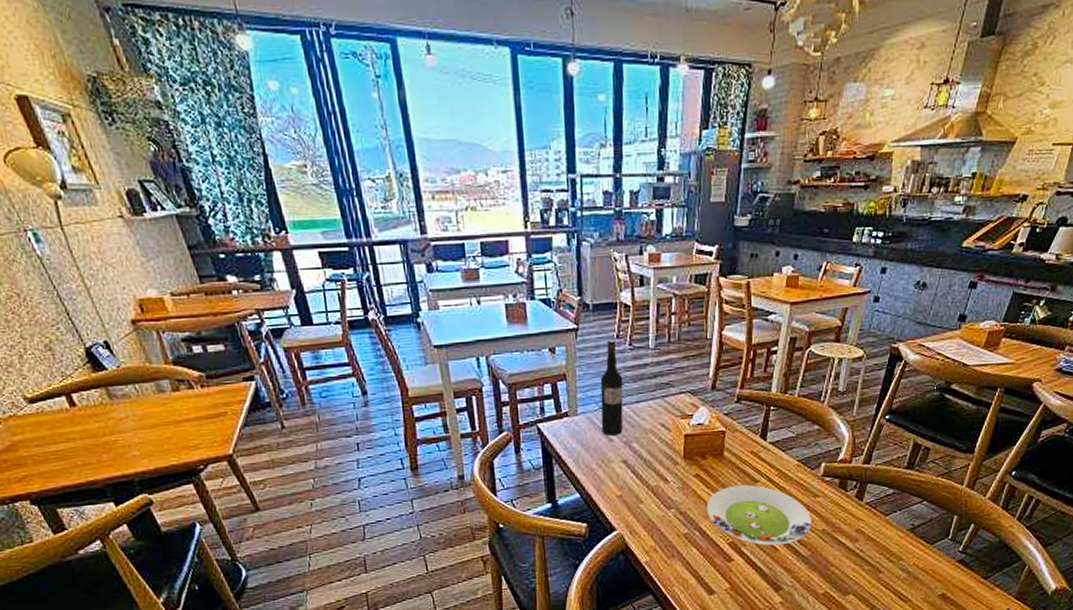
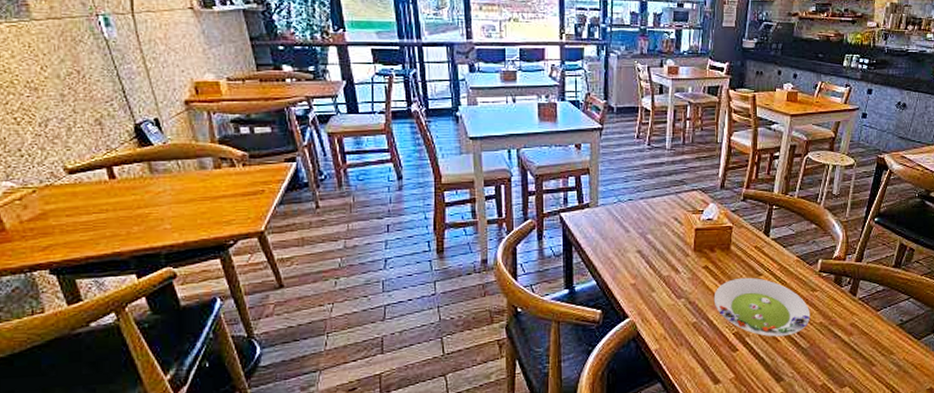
wine bottle: present [600,339,624,436] -> none [619,139,641,227]

